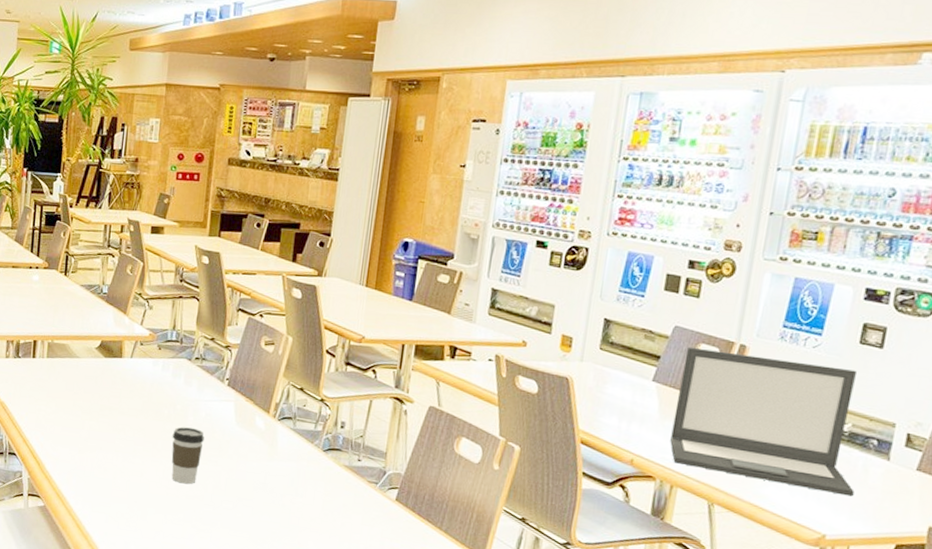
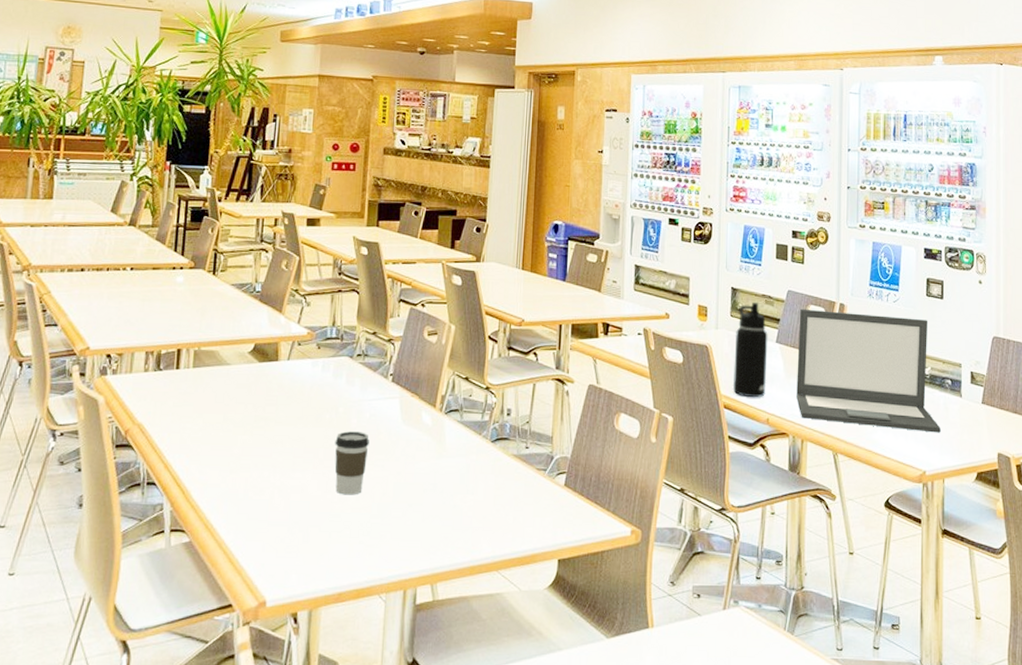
water bottle: none [593,336,644,437] -> present [732,303,768,398]

